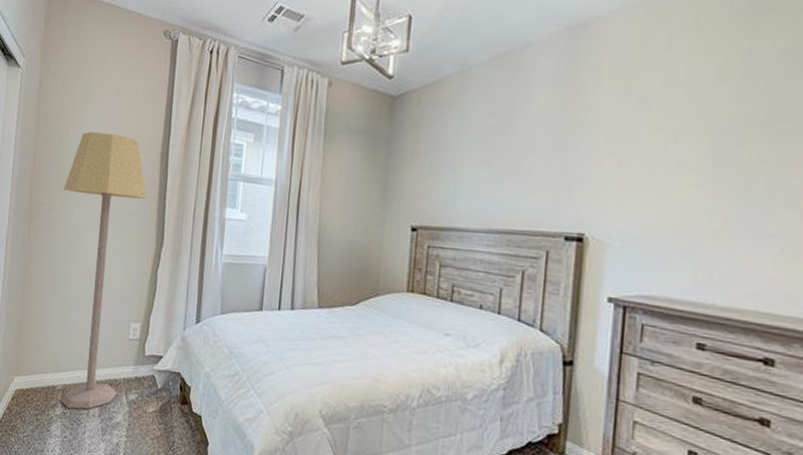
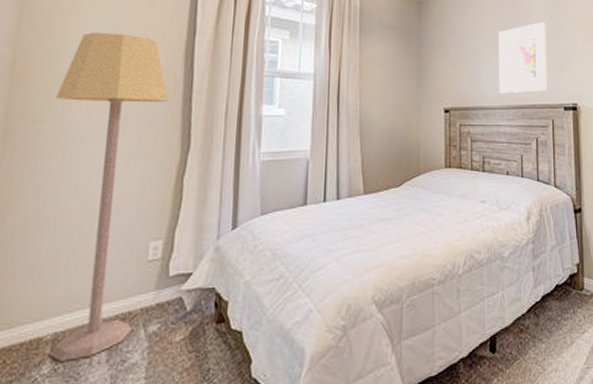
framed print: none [480,128,552,216] -> present [499,21,548,94]

